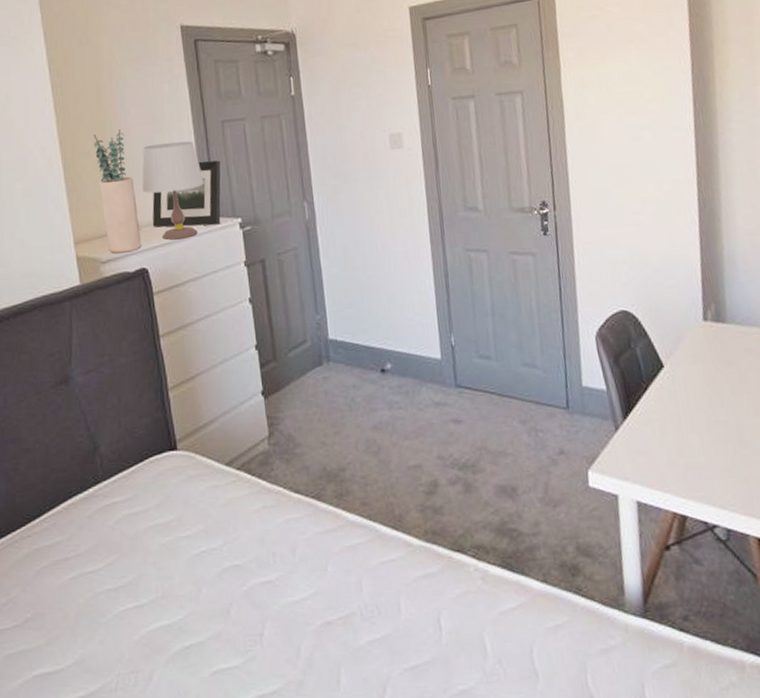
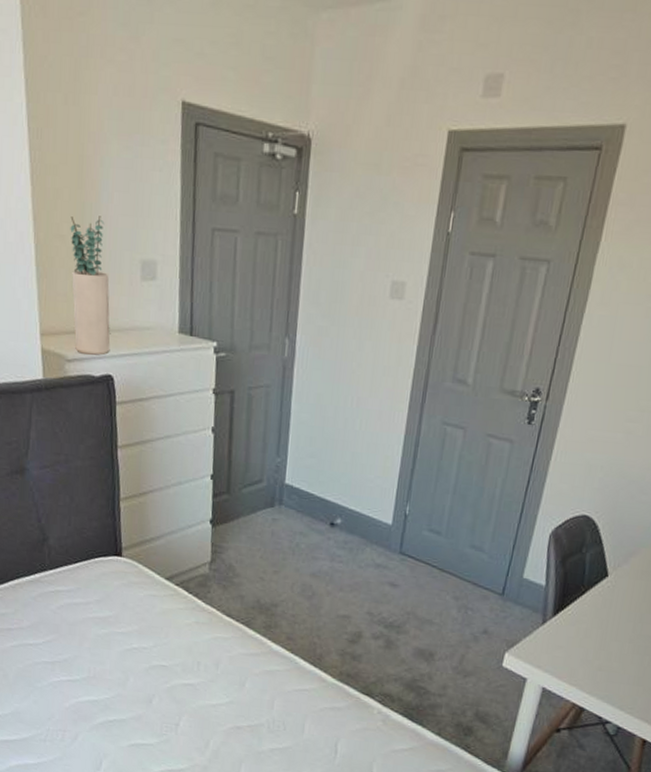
table lamp: present [142,141,205,241] -> none [117,241,184,353]
picture frame: present [152,160,221,228] -> none [123,270,204,345]

